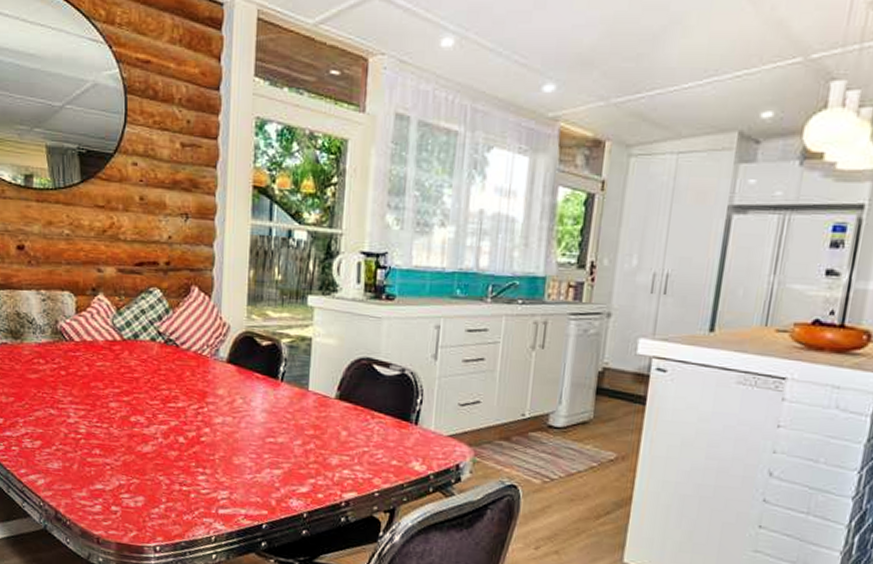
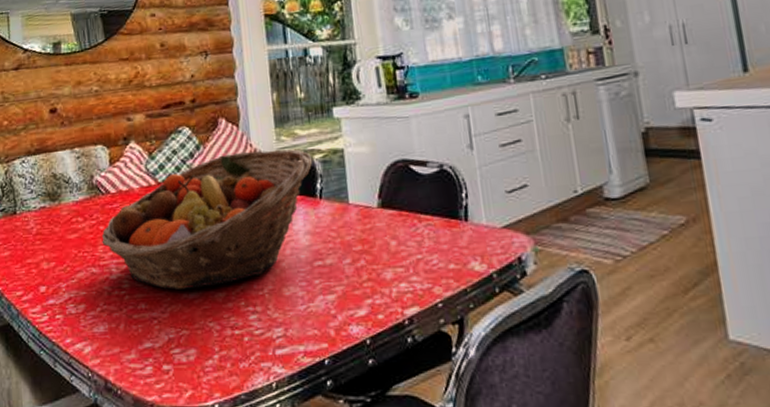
fruit basket: none [62,323,280,445] -> present [101,149,313,290]

